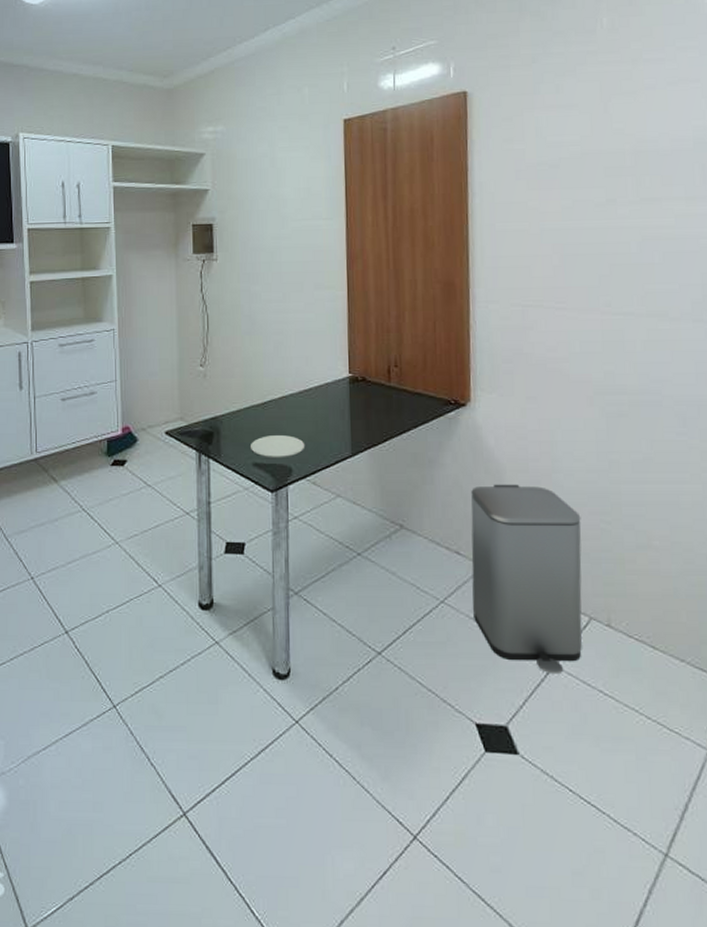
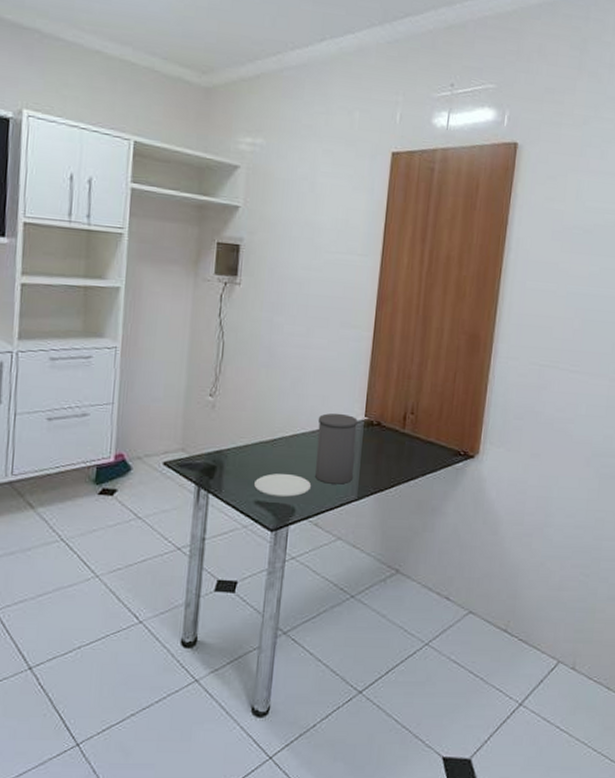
canister: none [303,372,344,442] -> present [315,413,358,485]
pedal bin: present [471,484,582,675] -> none [453,534,564,712]

